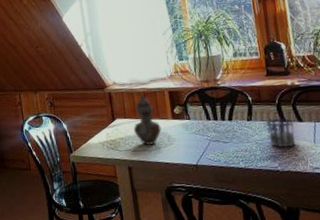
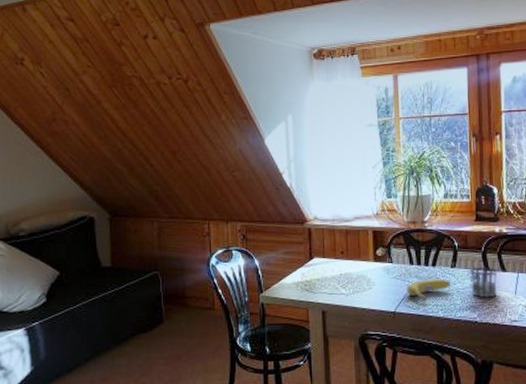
teapot: present [133,94,162,146] -> none [331,231,361,289]
fruit: none [205,131,249,154] -> present [406,279,451,302]

